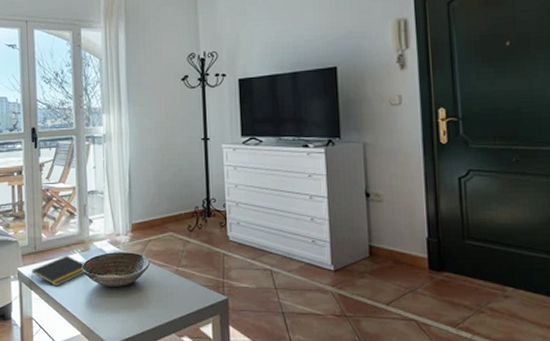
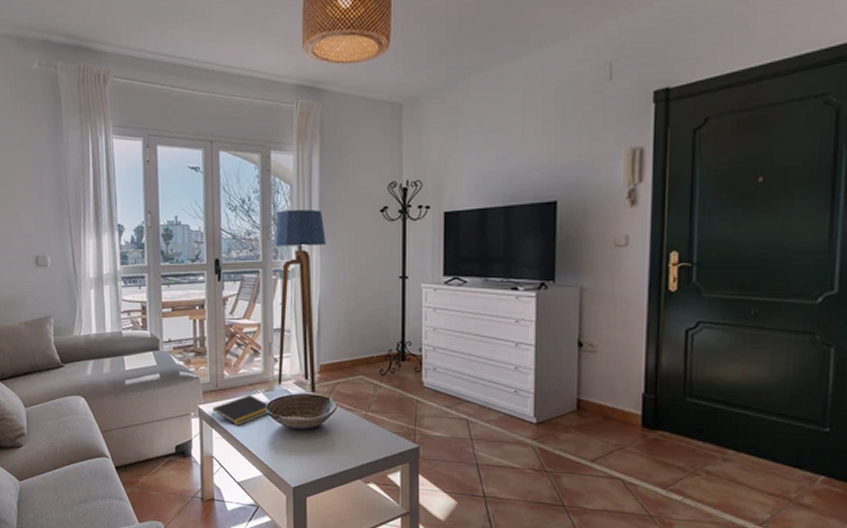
floor lamp: none [85,80,135,251] -> present [274,210,327,393]

